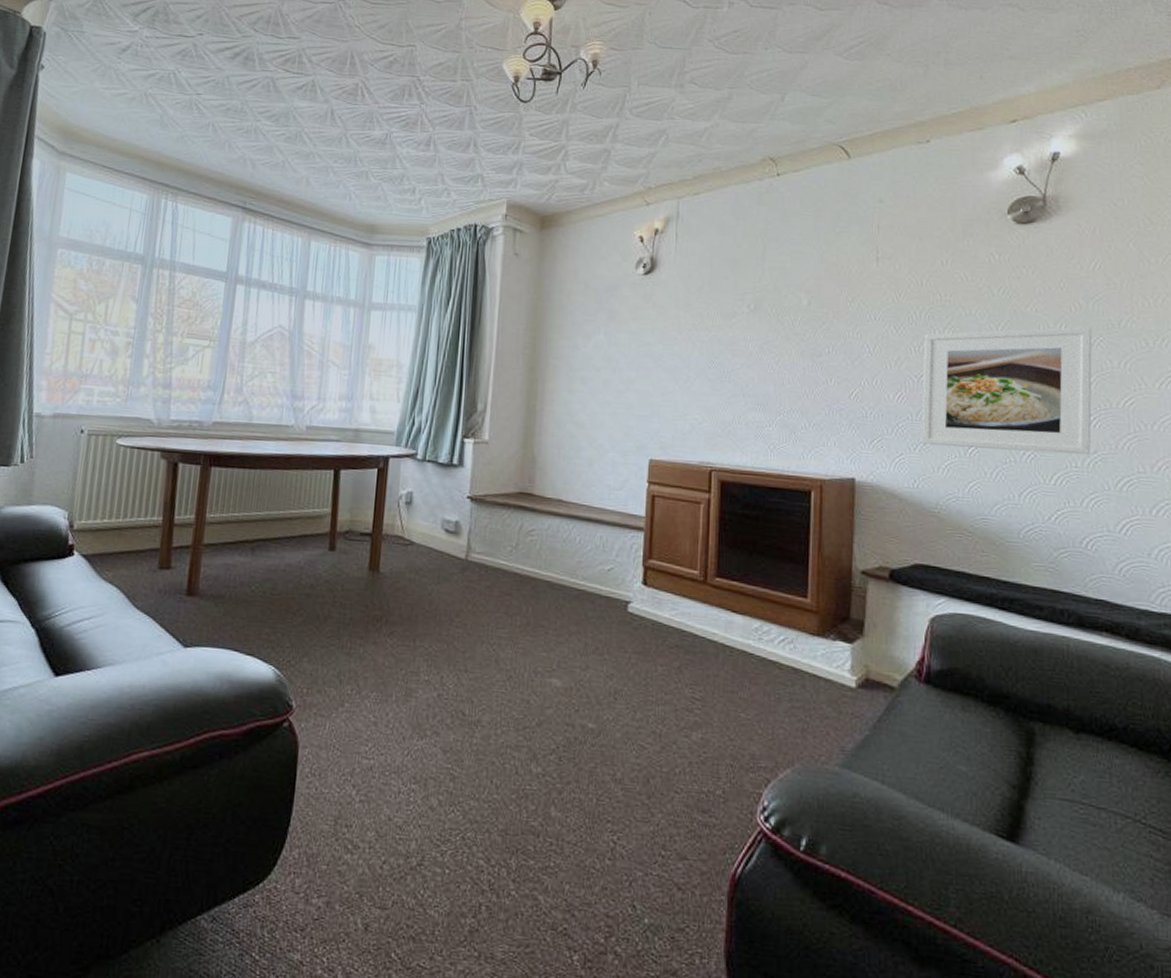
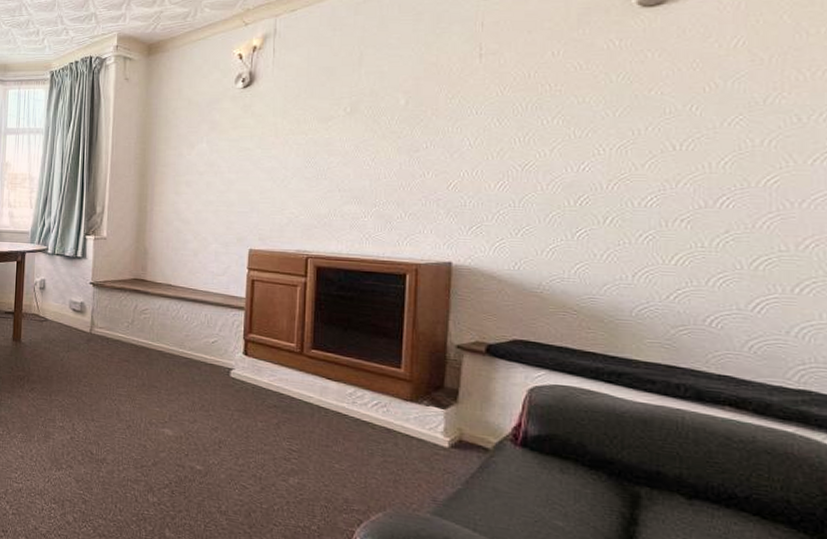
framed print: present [921,326,1092,455] -> none [525,106,730,235]

